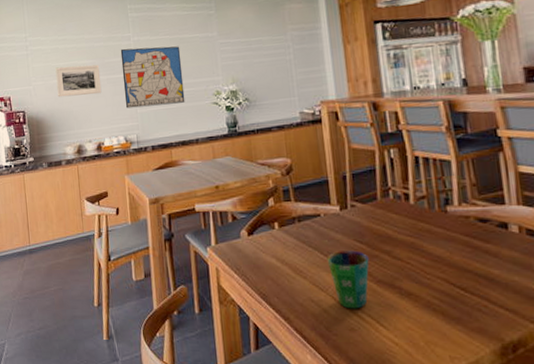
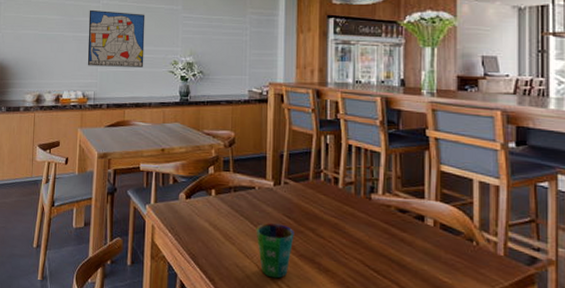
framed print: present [55,64,102,98] -> none [24,19,68,49]

